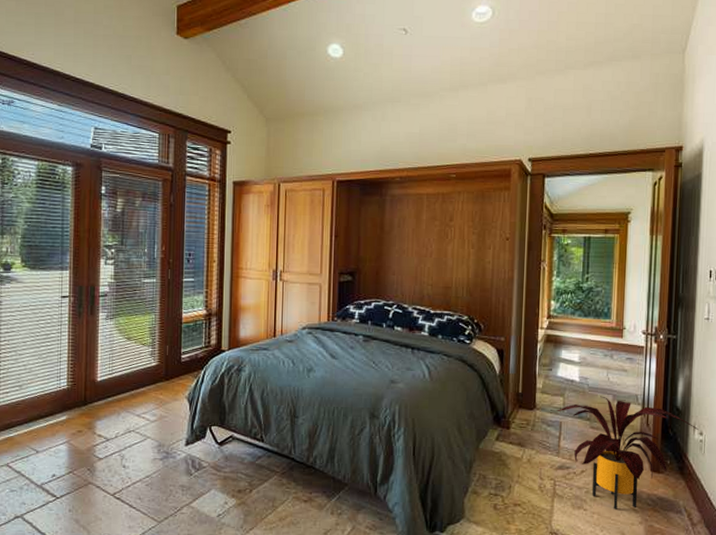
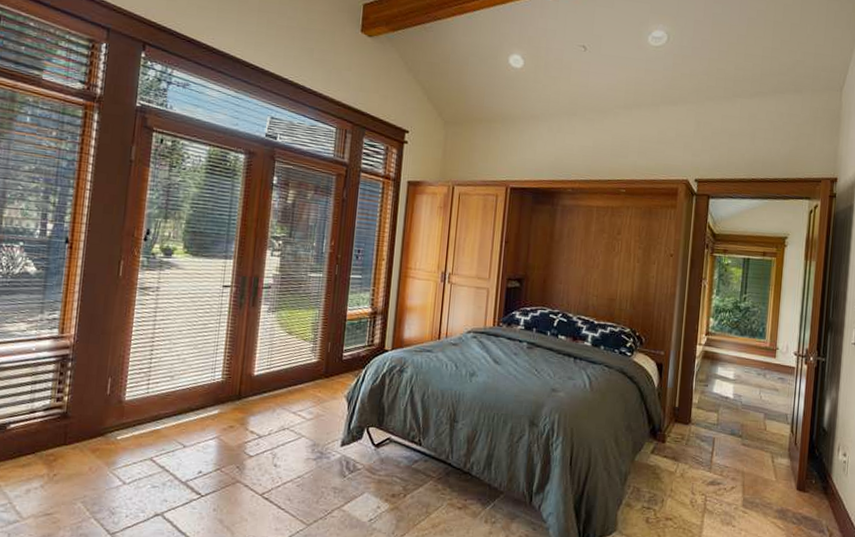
house plant: present [556,396,699,509] -> none [710,414,843,527]

